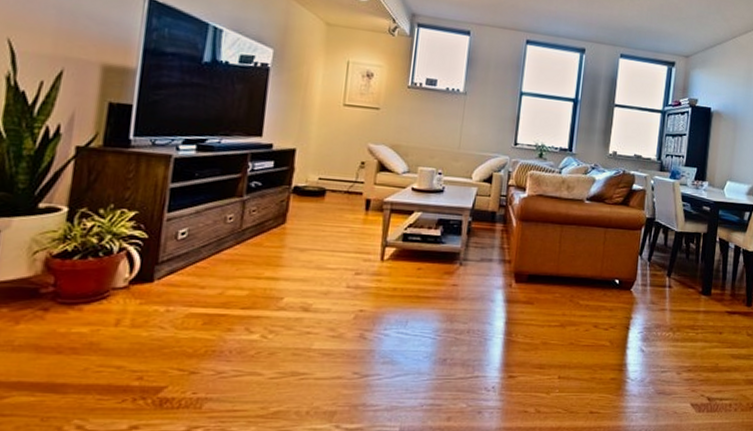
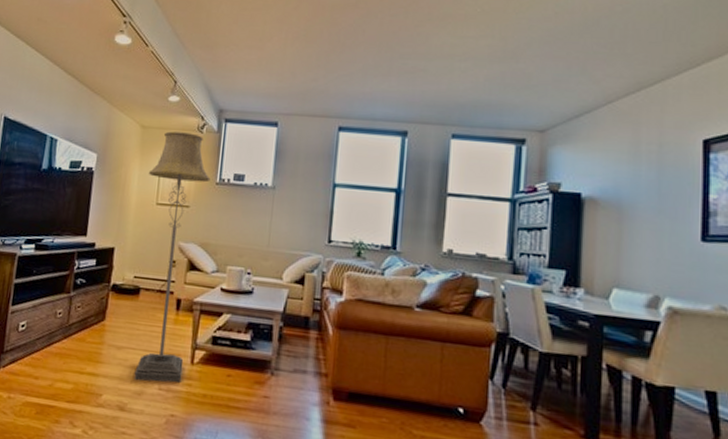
floor lamp: none [319,31,402,281] -> present [133,131,211,383]

